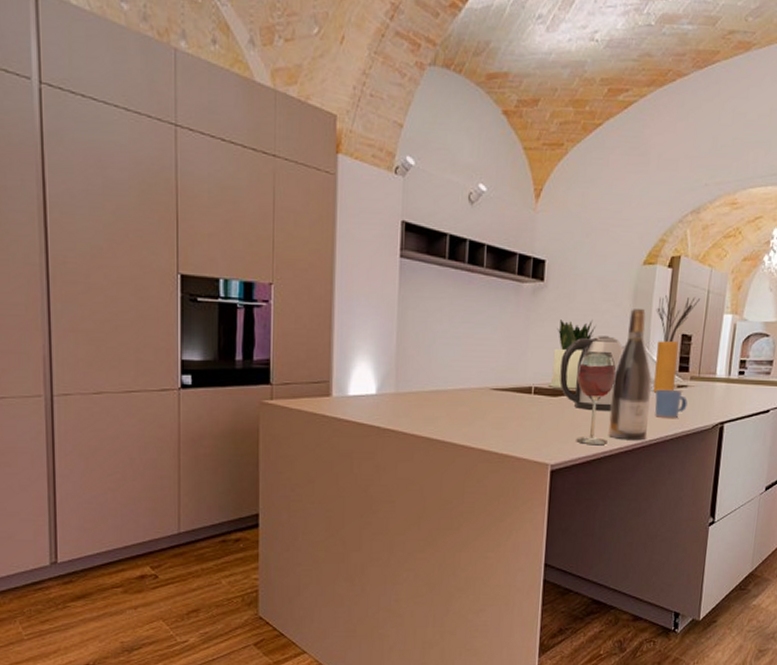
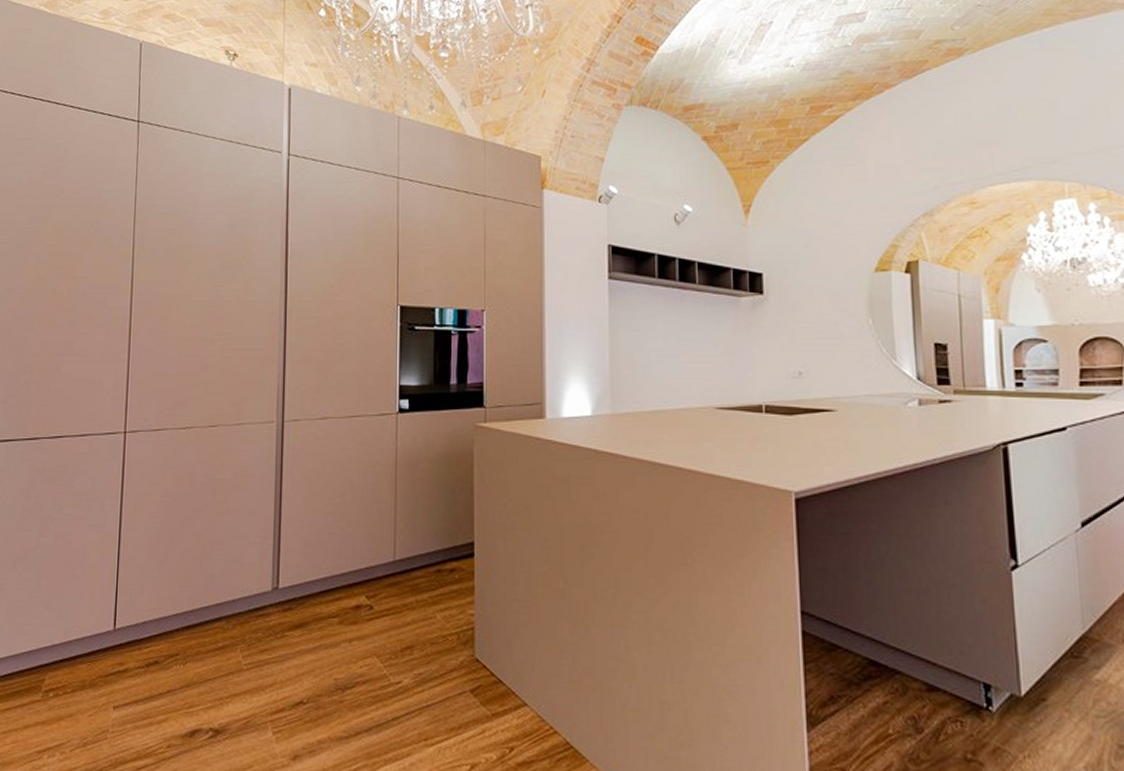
planter: present [547,319,597,391] -> none [779,331,830,408]
kettle: present [559,336,626,412] -> none [793,348,868,431]
wineglass: present [576,352,617,444] -> none [813,366,861,469]
wine bottle: present [608,309,652,441] -> none [857,318,910,465]
vase: present [653,295,700,393] -> none [897,302,950,409]
mug: present [654,389,688,419] -> none [912,405,955,439]

